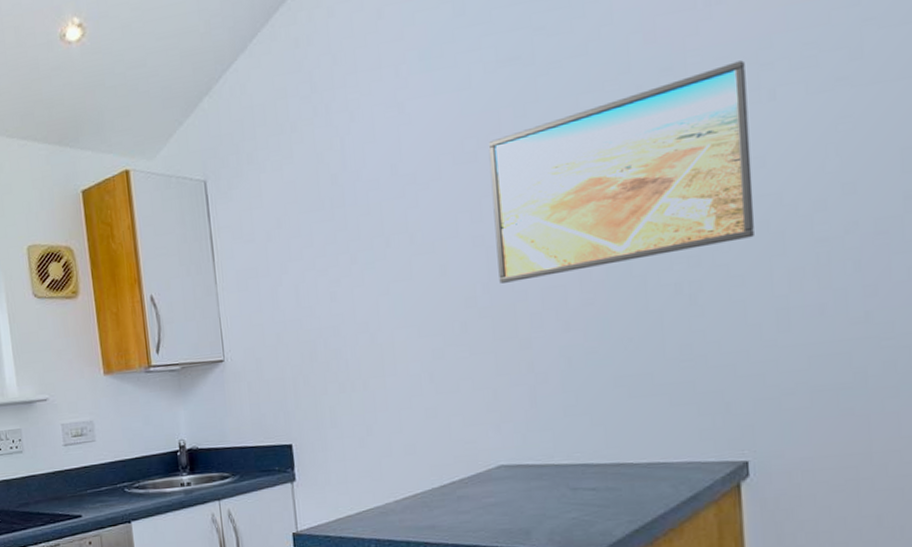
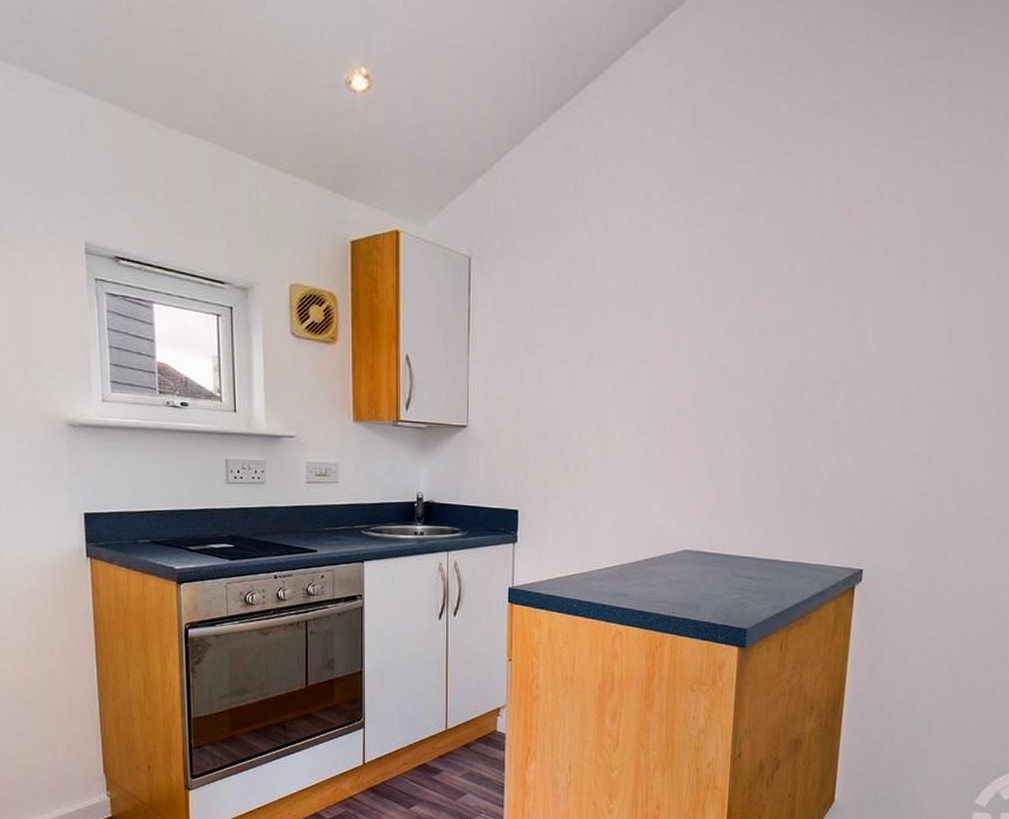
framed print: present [488,60,754,284] -> none [705,252,909,399]

